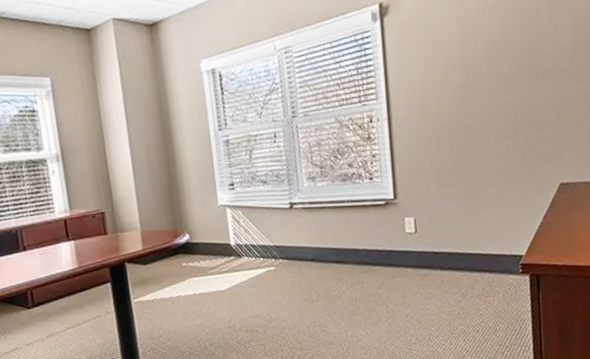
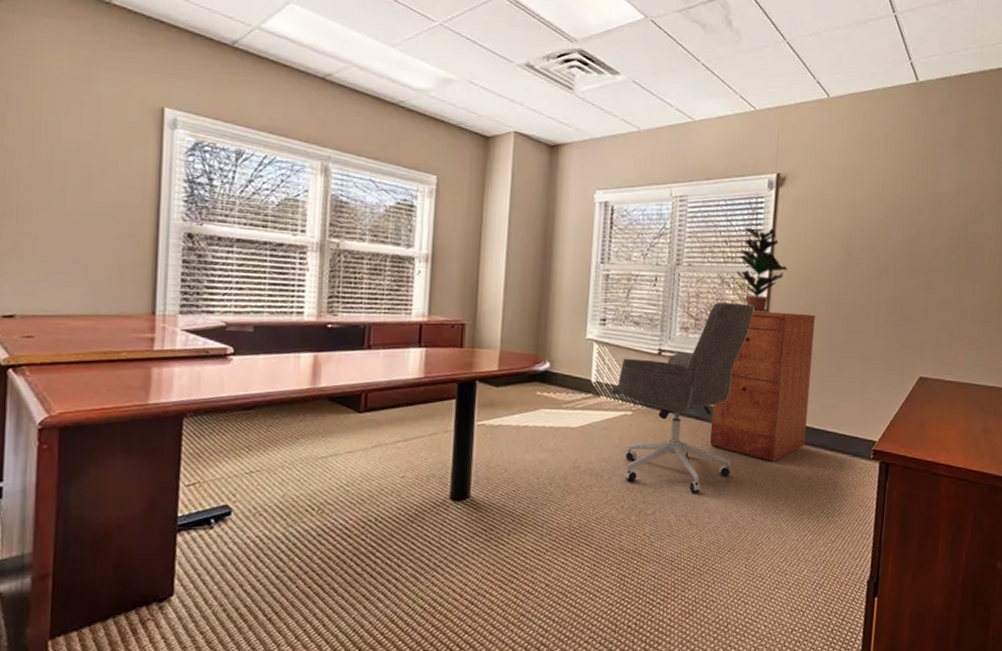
office chair: none [250,142,380,333] -> present [610,302,755,493]
filing cabinet: none [352,140,450,292] -> present [710,311,816,462]
potted plant: none [353,61,405,150] -> present [737,228,788,313]

